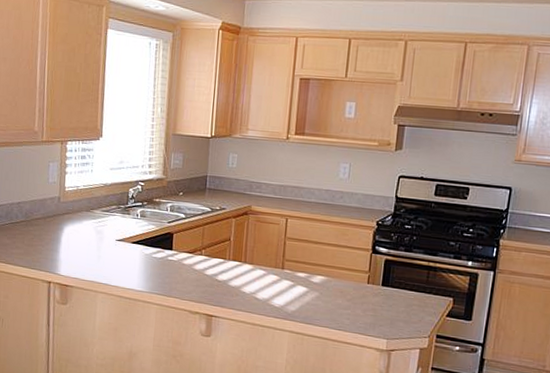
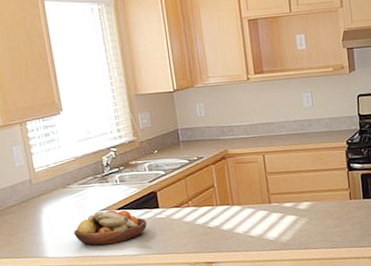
fruit bowl: none [87,240,158,276] -> present [73,209,147,246]

